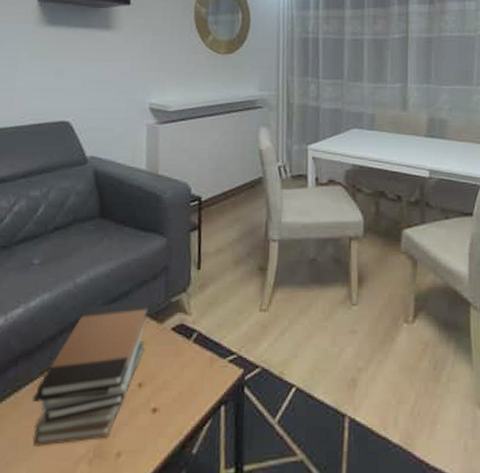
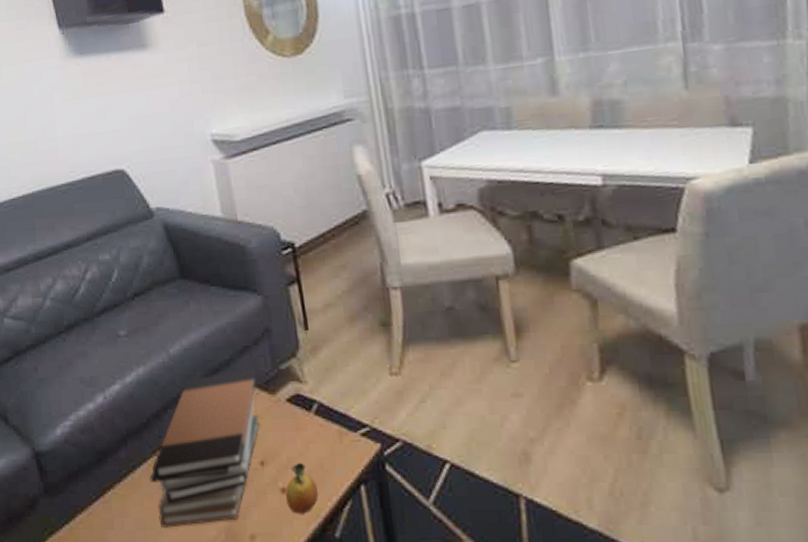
fruit: none [155,385,184,432] -> present [284,463,318,514]

